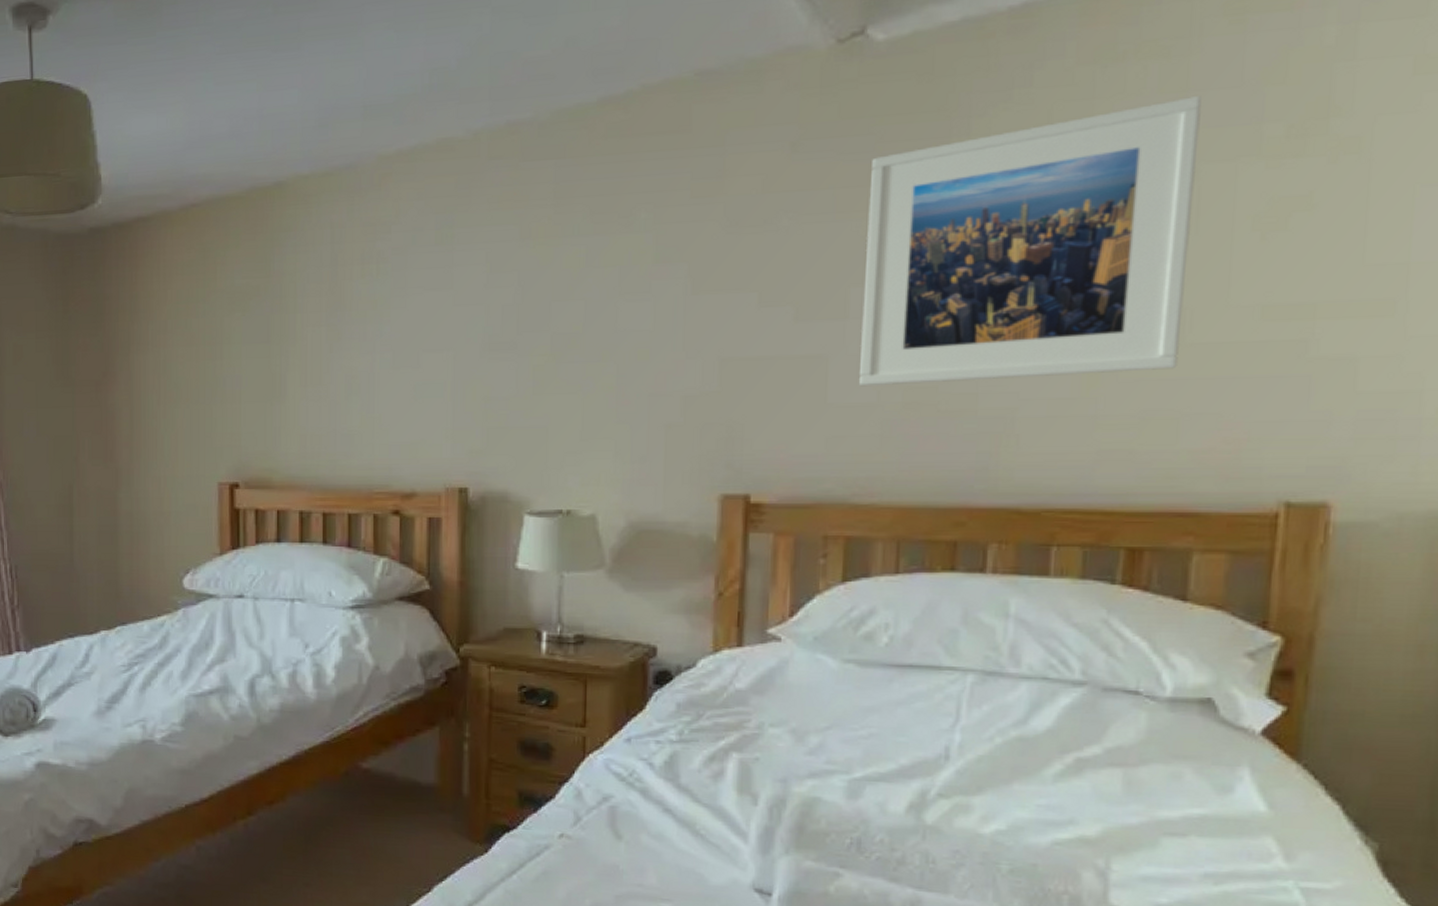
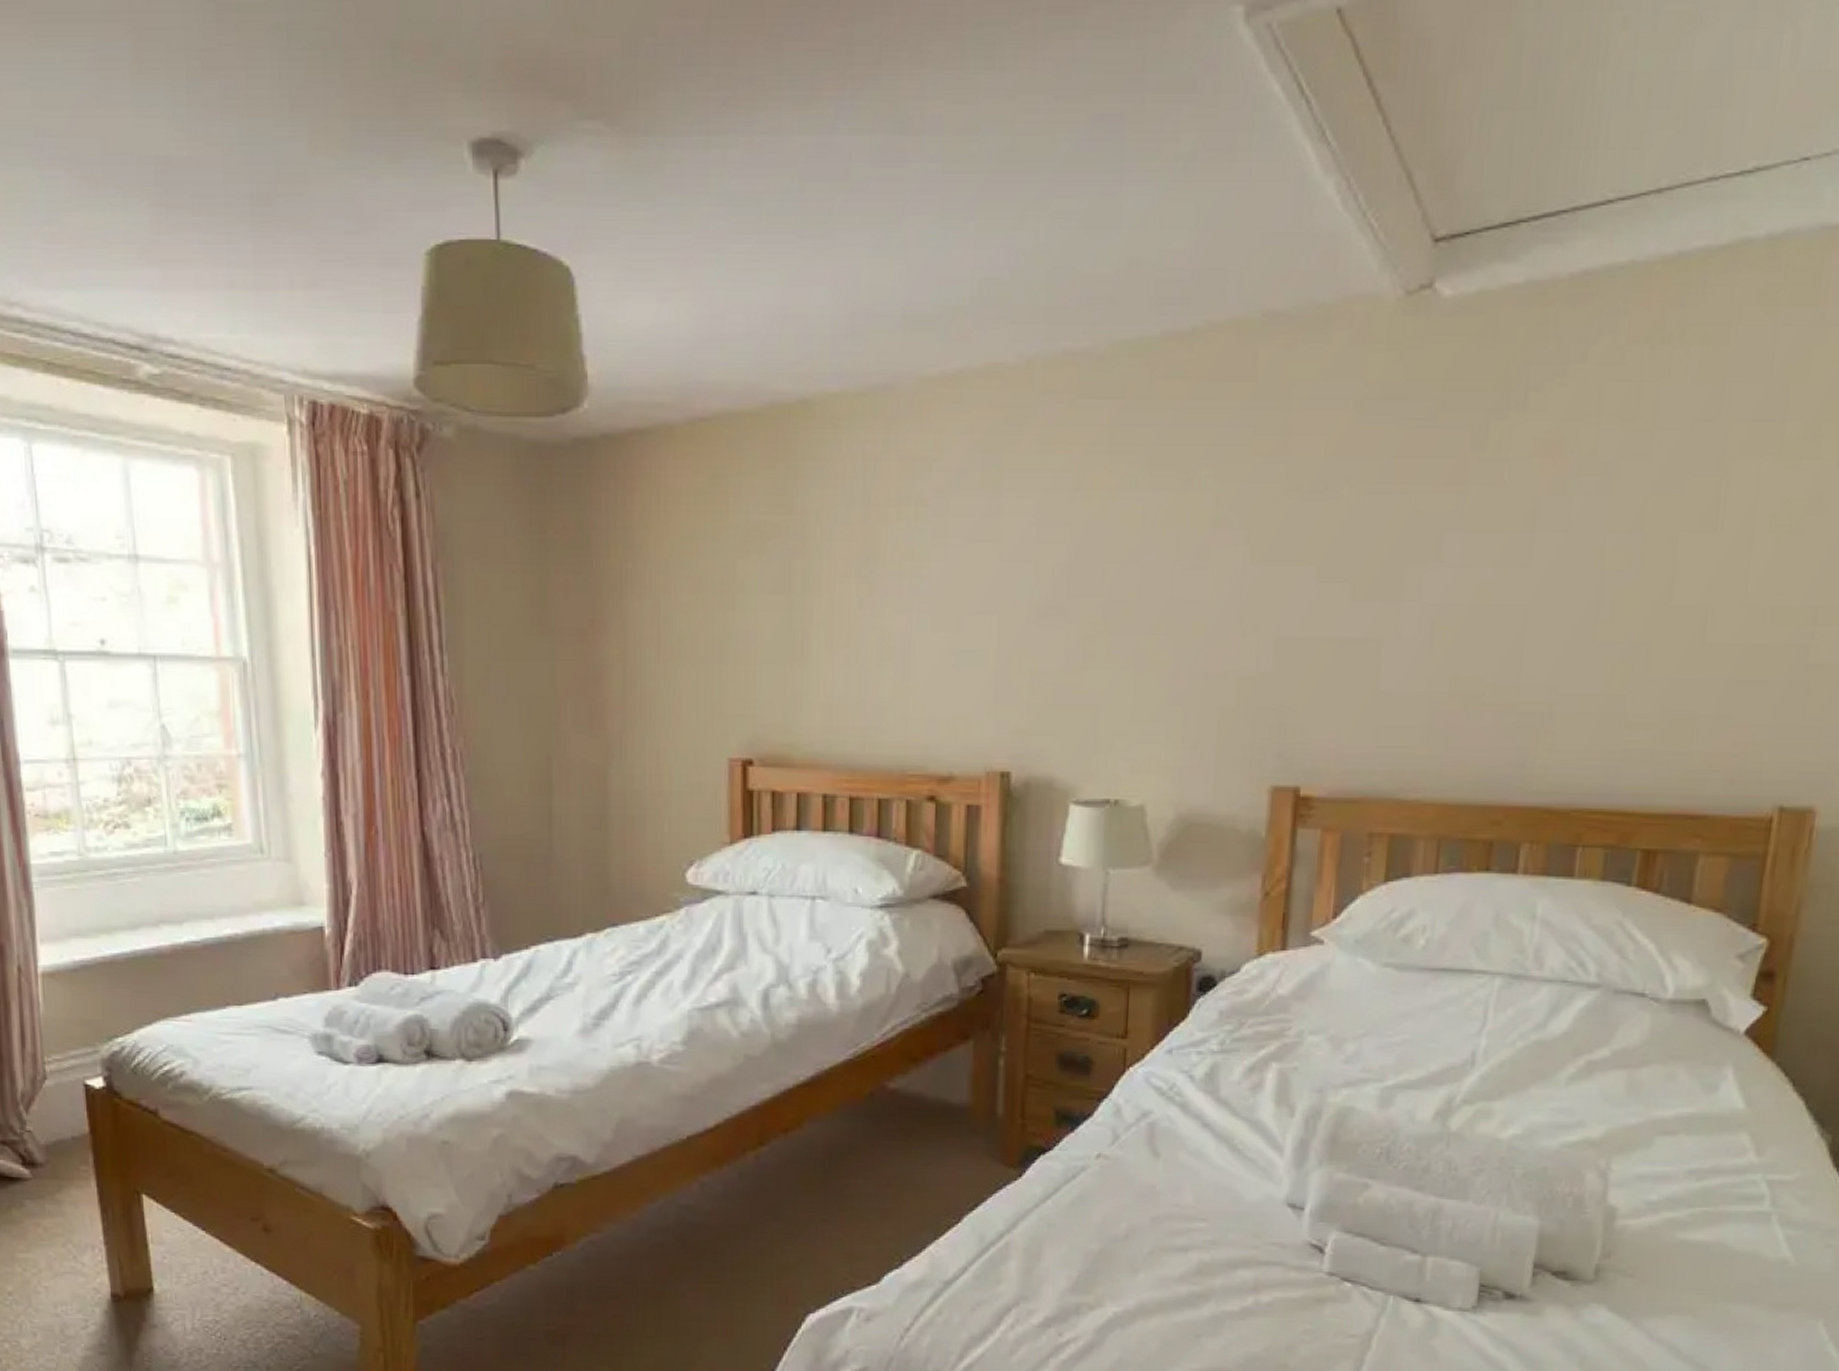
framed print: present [858,96,1201,387] -> none [1409,388,1735,675]

